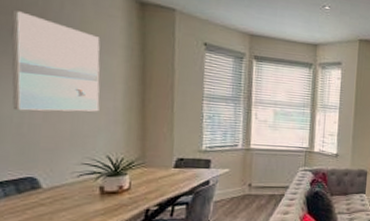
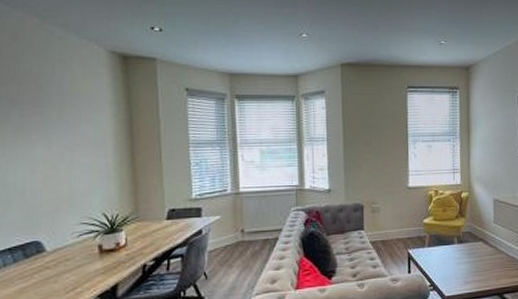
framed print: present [11,10,100,112] -> none [10,80,93,177]

